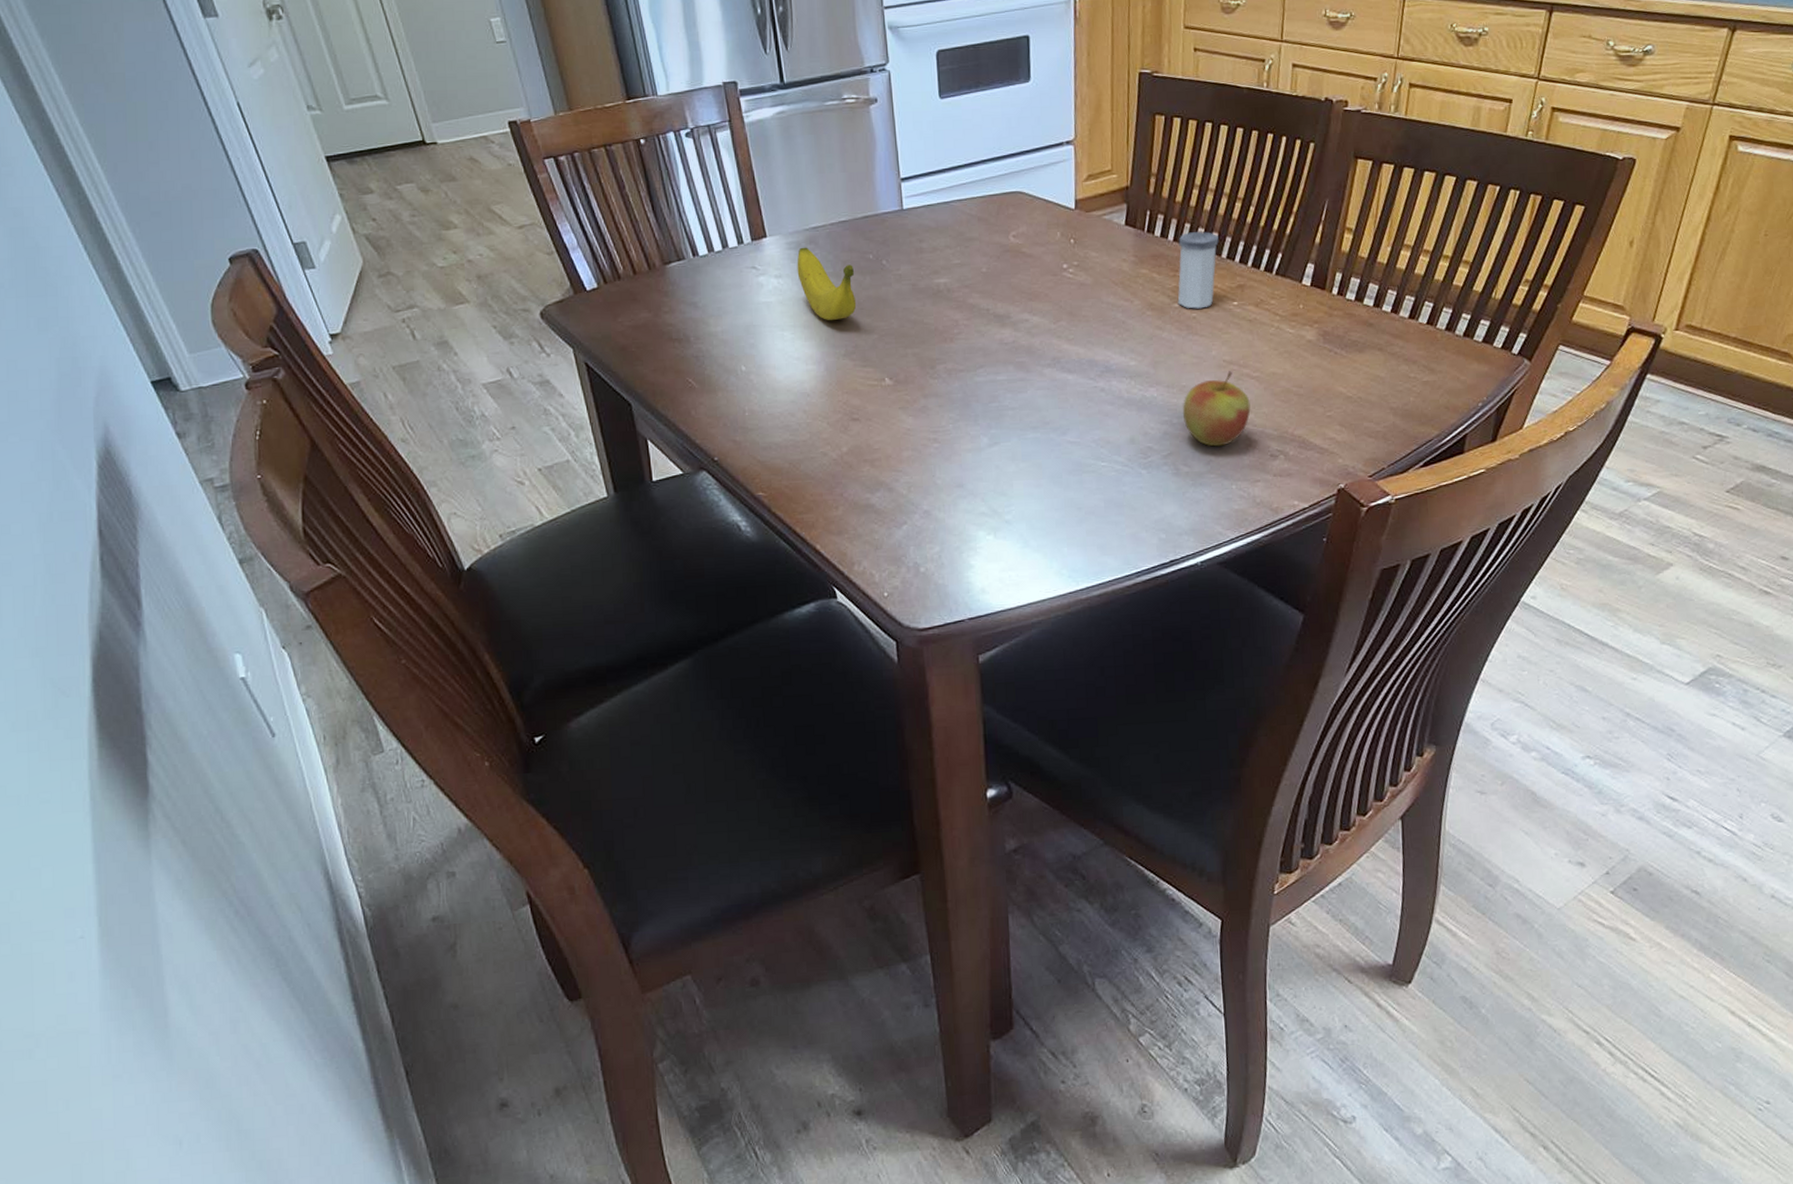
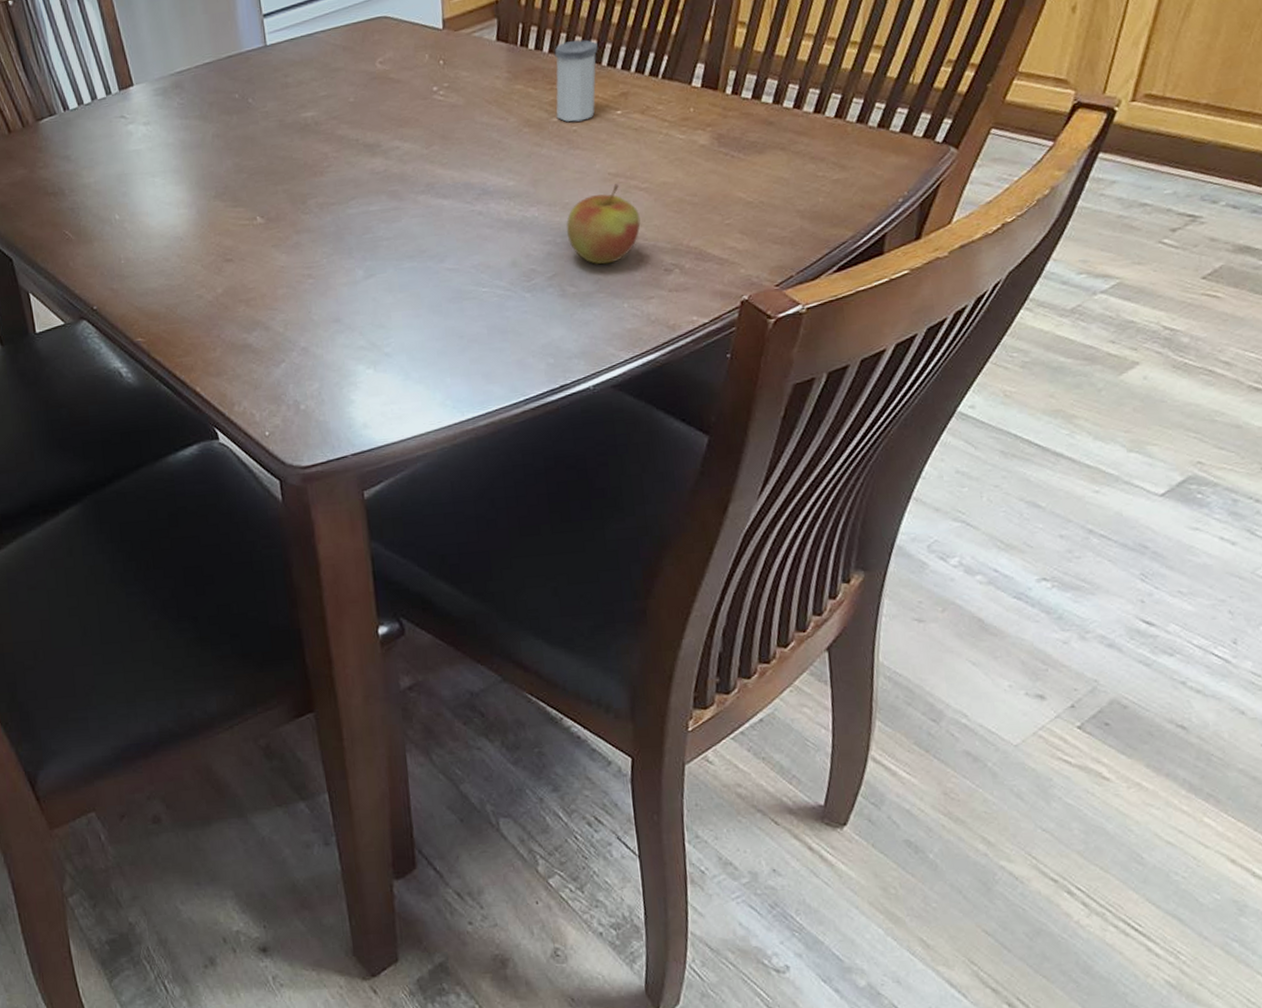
banana: present [797,247,857,320] -> none [164,92,225,163]

